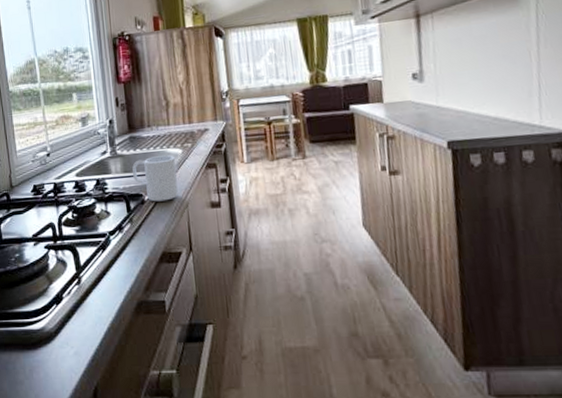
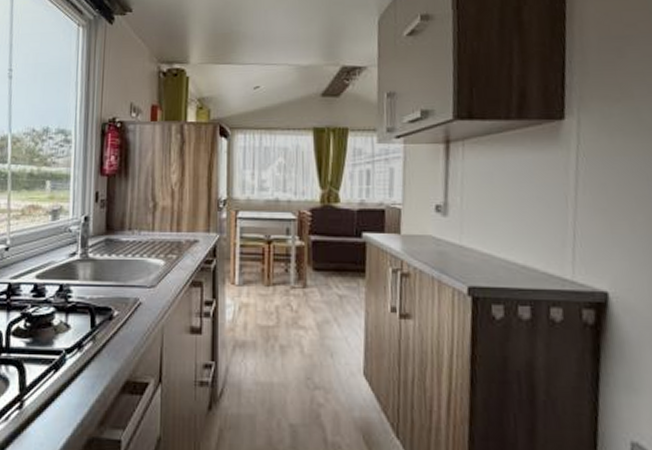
mug: present [132,155,178,202] -> none [104,265,156,320]

